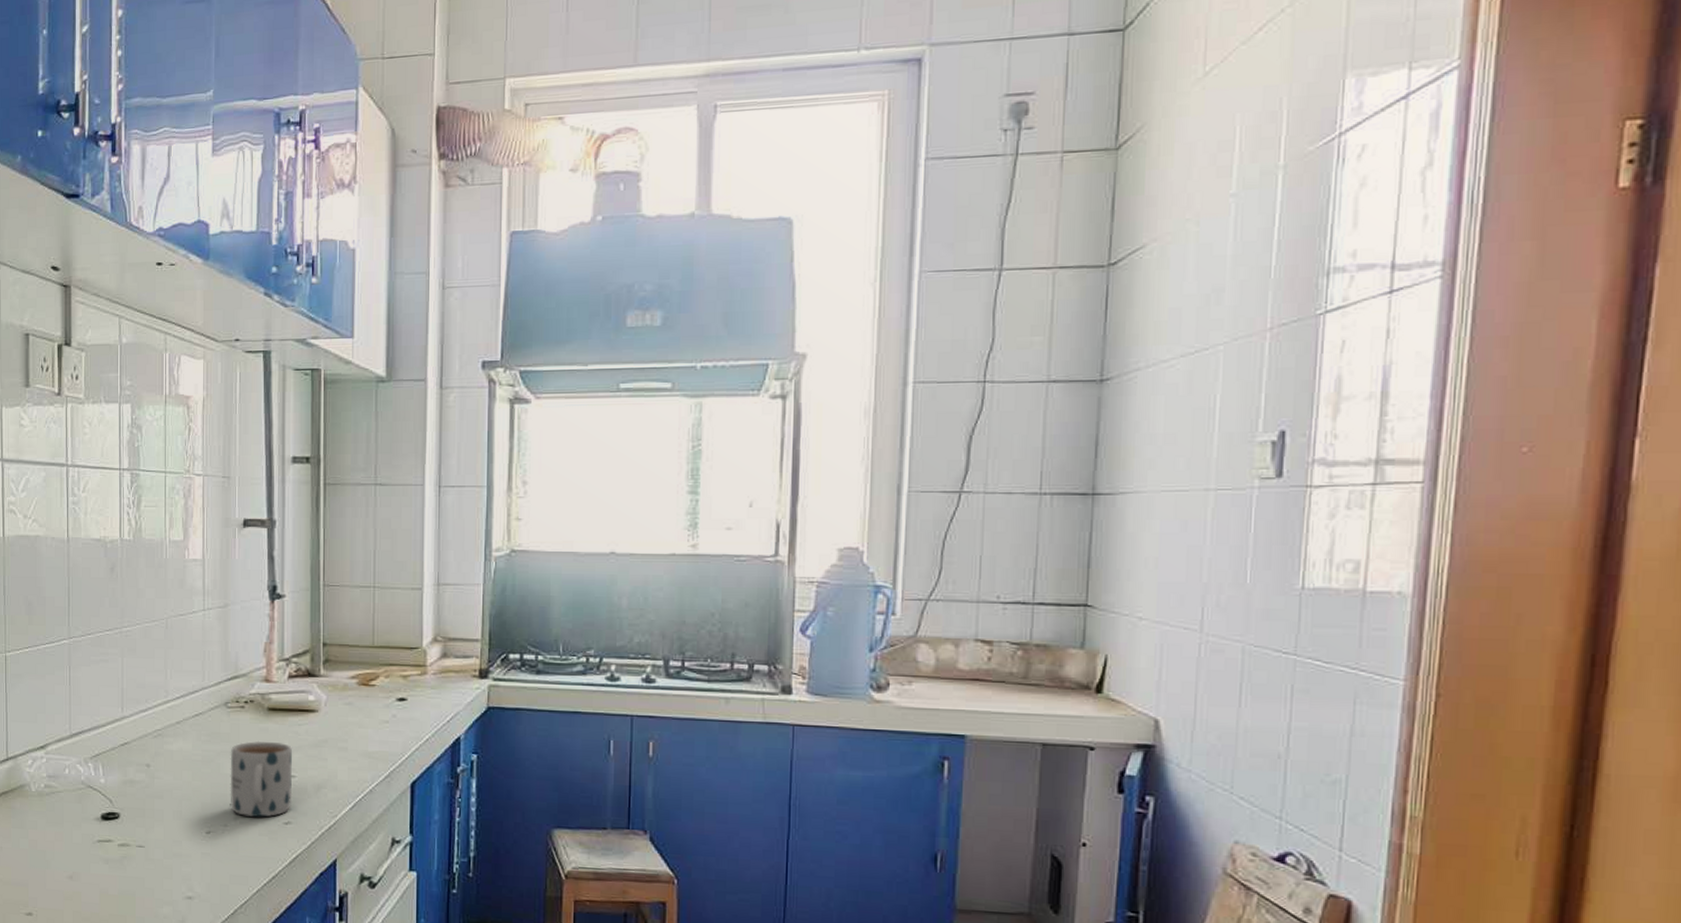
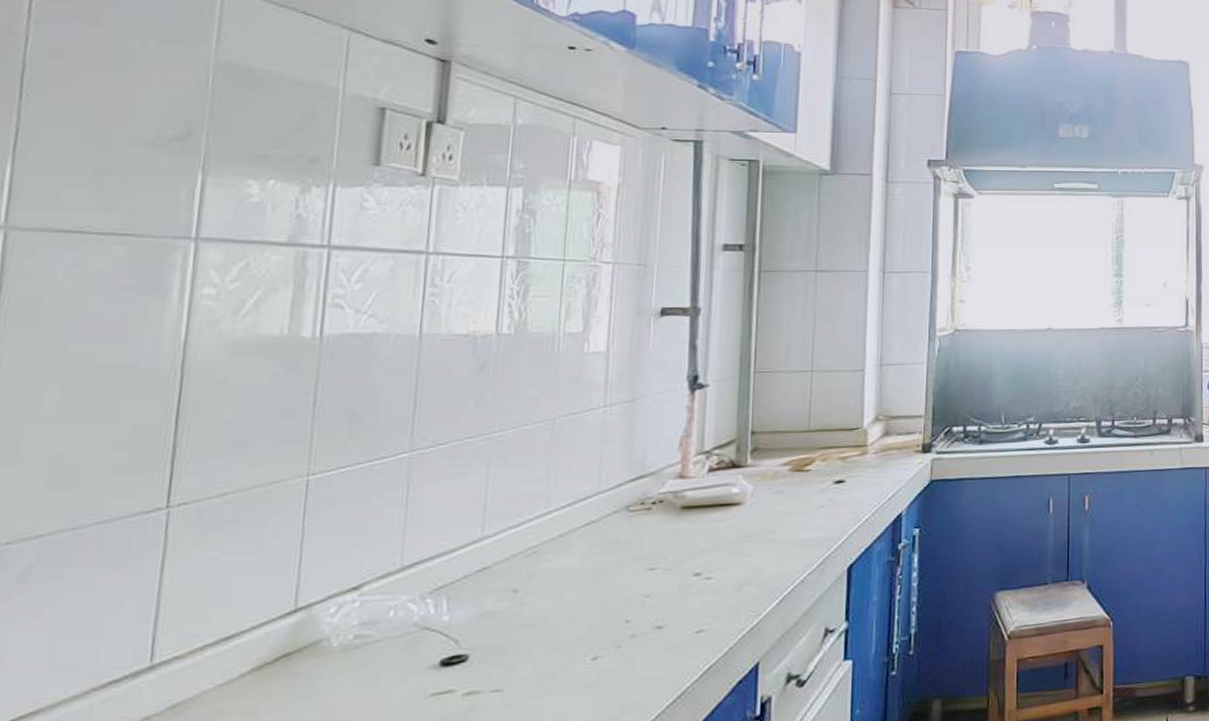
mug: present [230,740,293,817] -> none [626,543,709,632]

